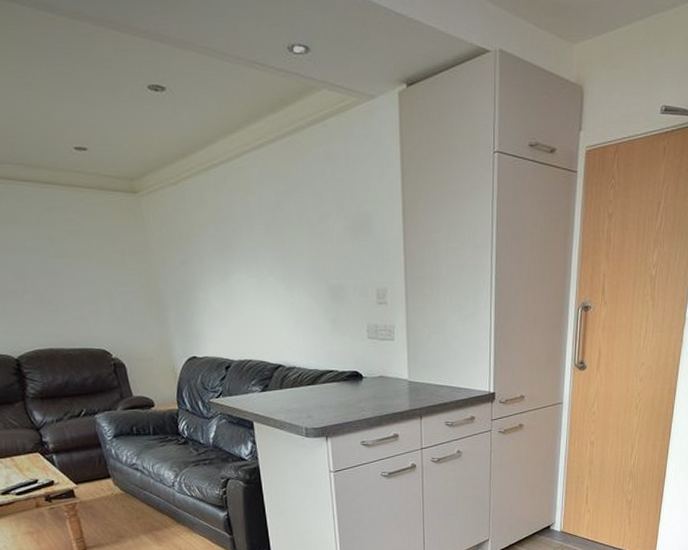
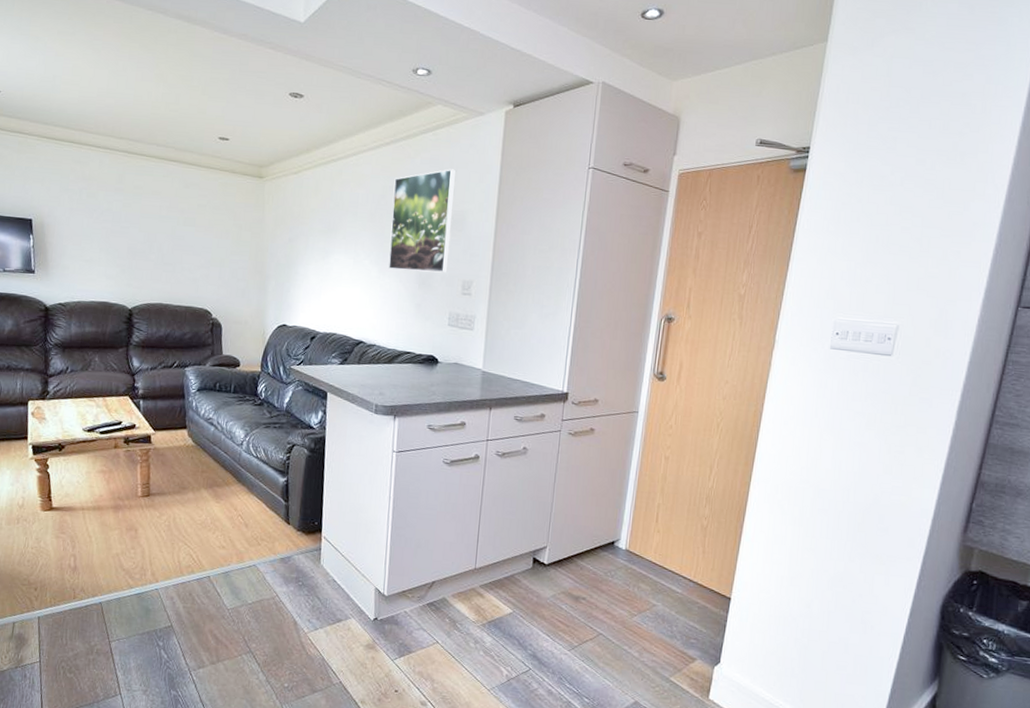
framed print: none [287,165,359,284] -> present [389,169,456,273]

